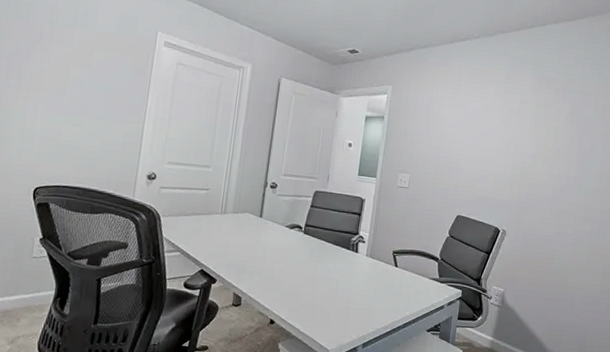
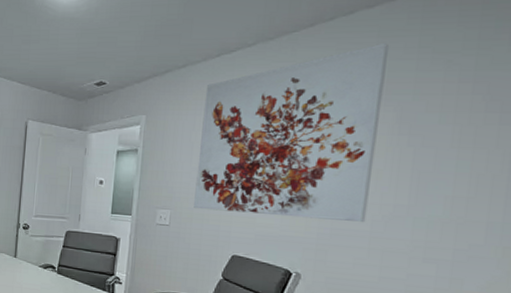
wall art: none [428,52,567,190] -> present [194,44,390,223]

